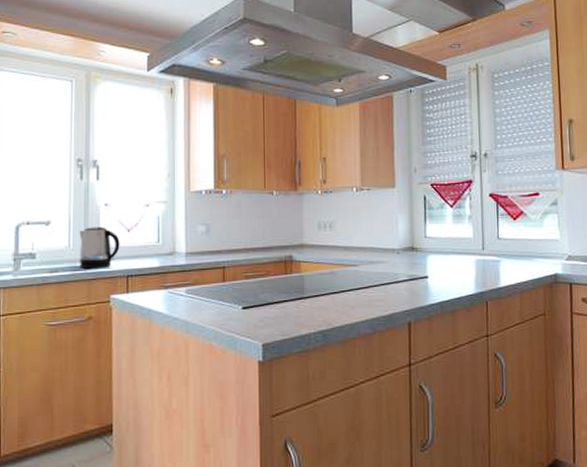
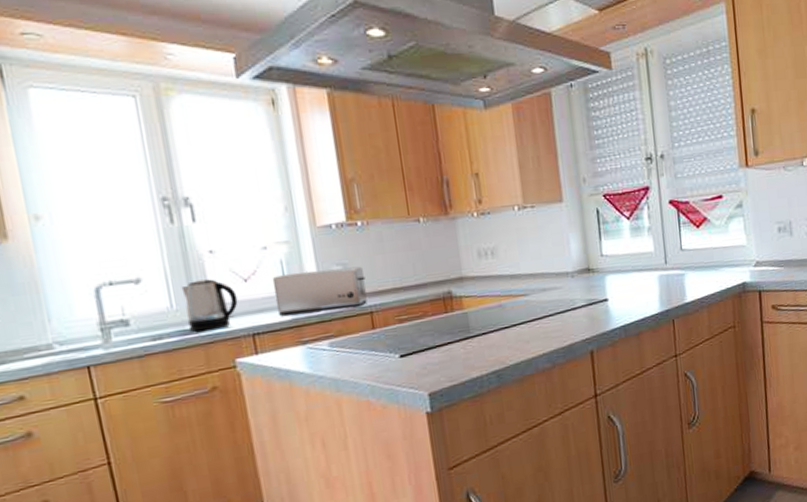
toaster: none [149,227,223,263] -> present [272,266,367,316]

